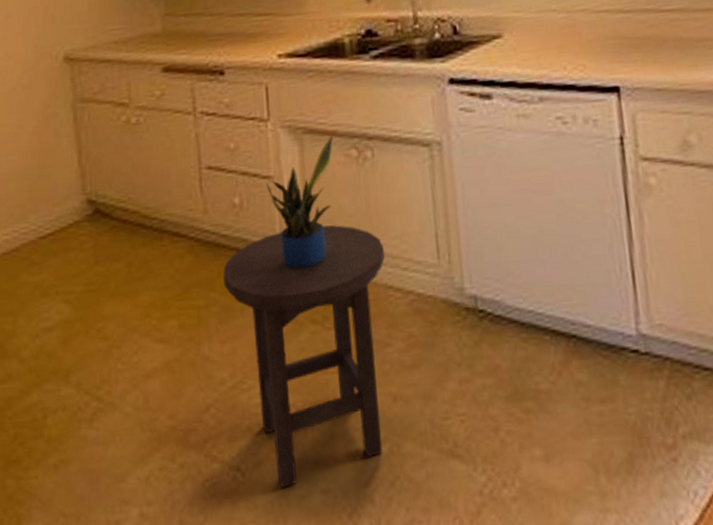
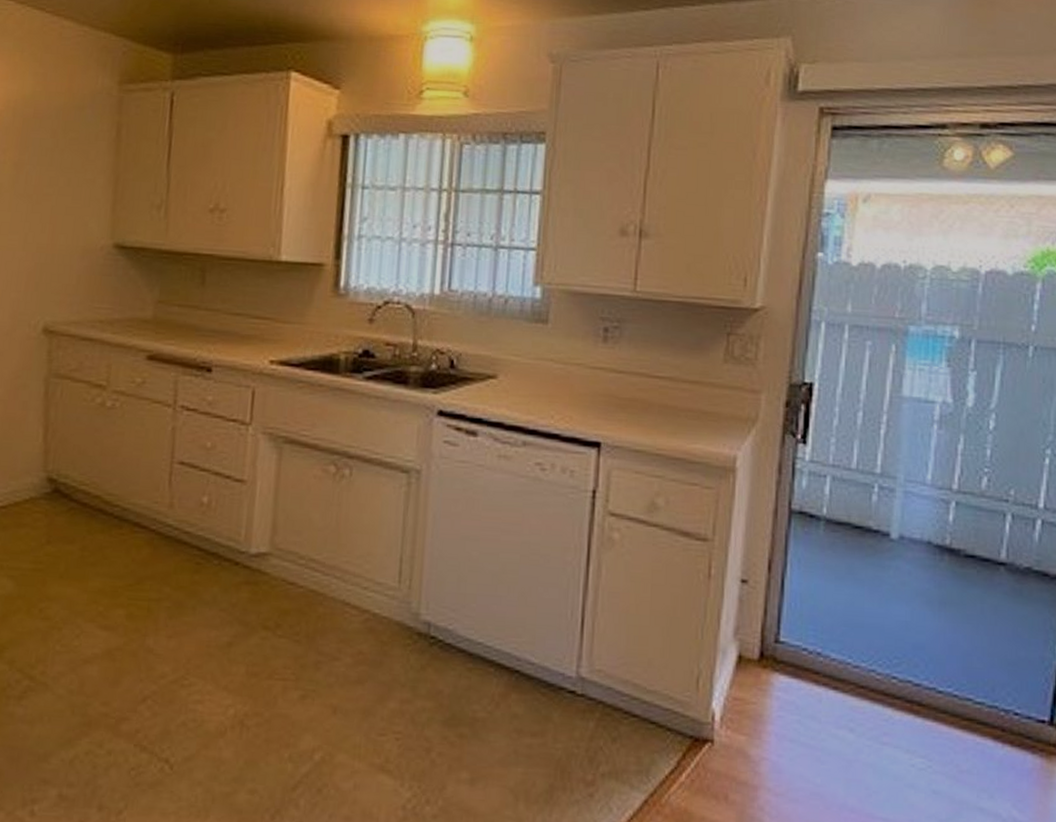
stool: present [222,225,385,489] -> none [179,536,347,785]
potted plant: present [266,135,333,268] -> none [238,449,313,574]

